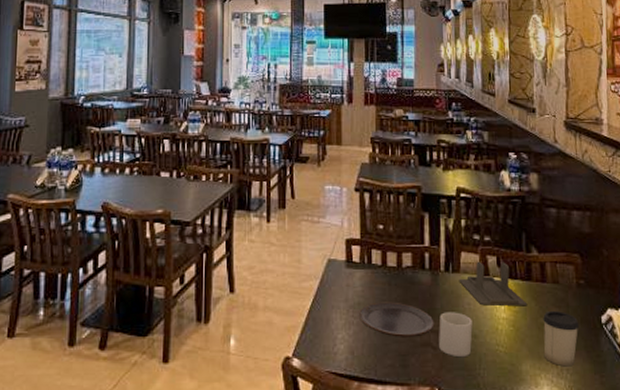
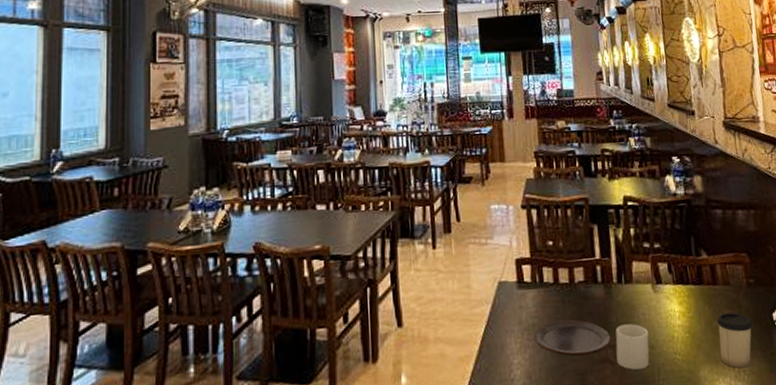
napkin holder: present [458,261,528,307] -> none [632,268,701,315]

